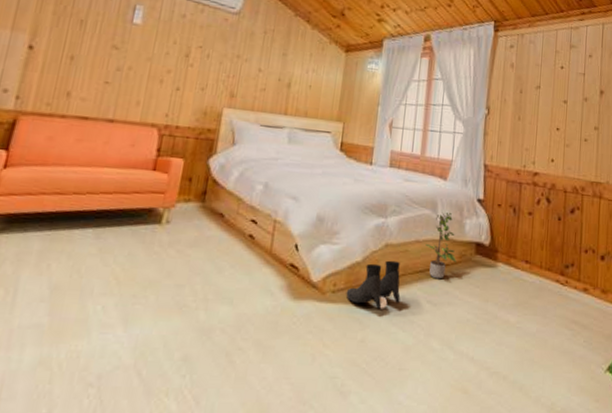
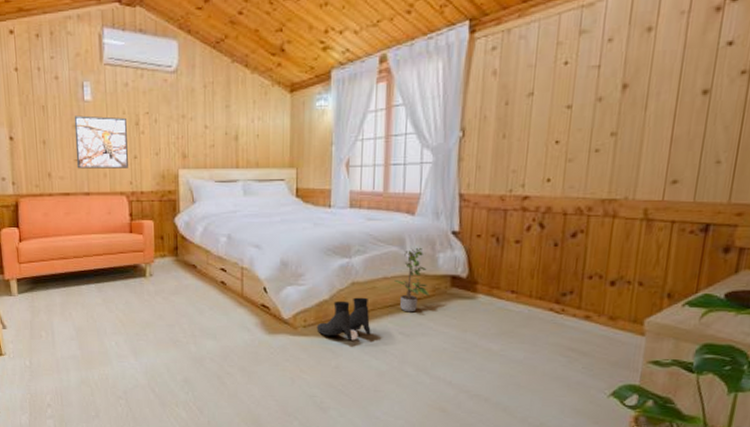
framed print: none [105,36,176,99] -> present [74,115,128,169]

